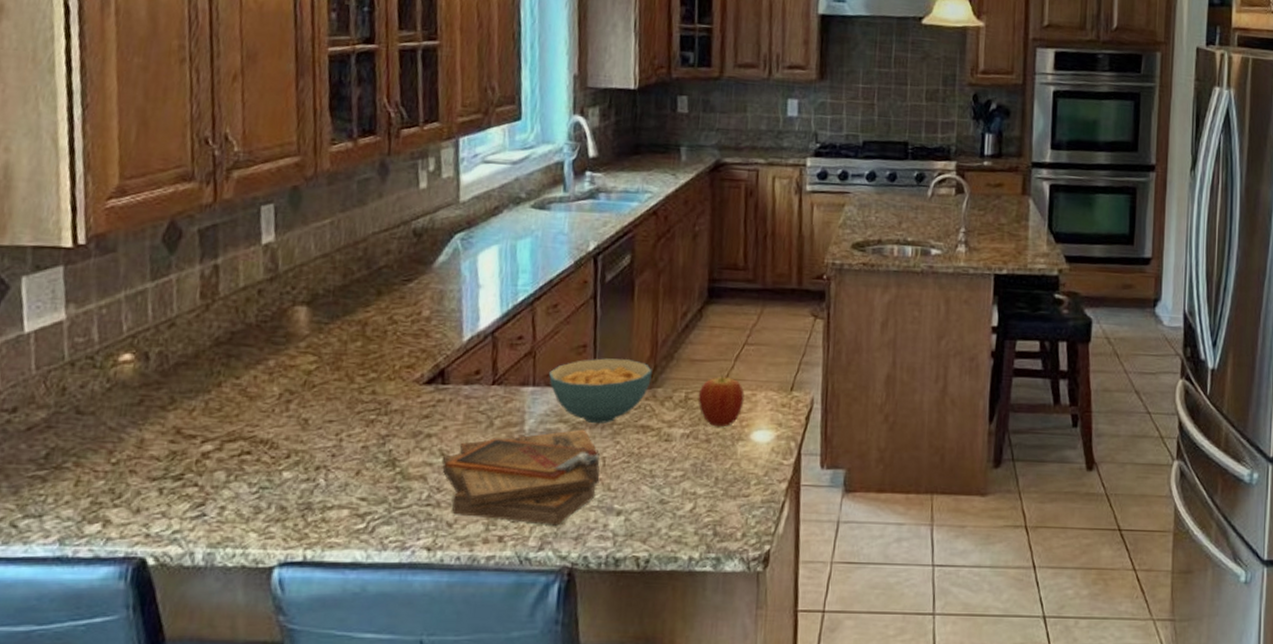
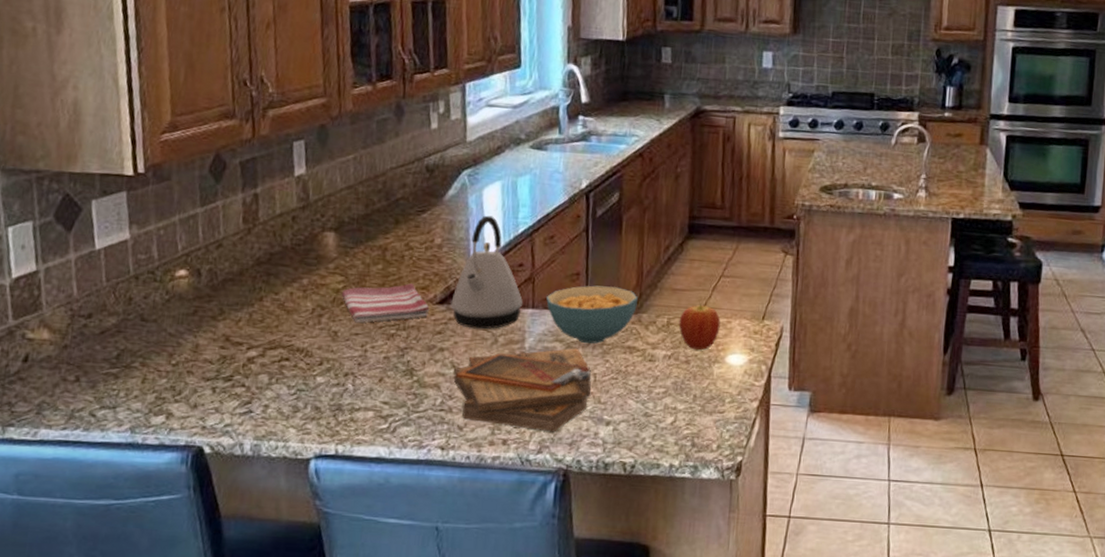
dish towel: none [313,362,416,408] -> present [341,283,430,322]
kettle: none [439,283,523,411] -> present [450,215,523,329]

